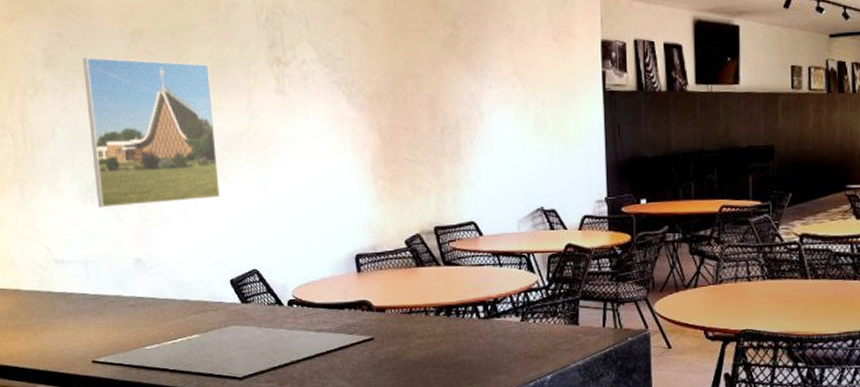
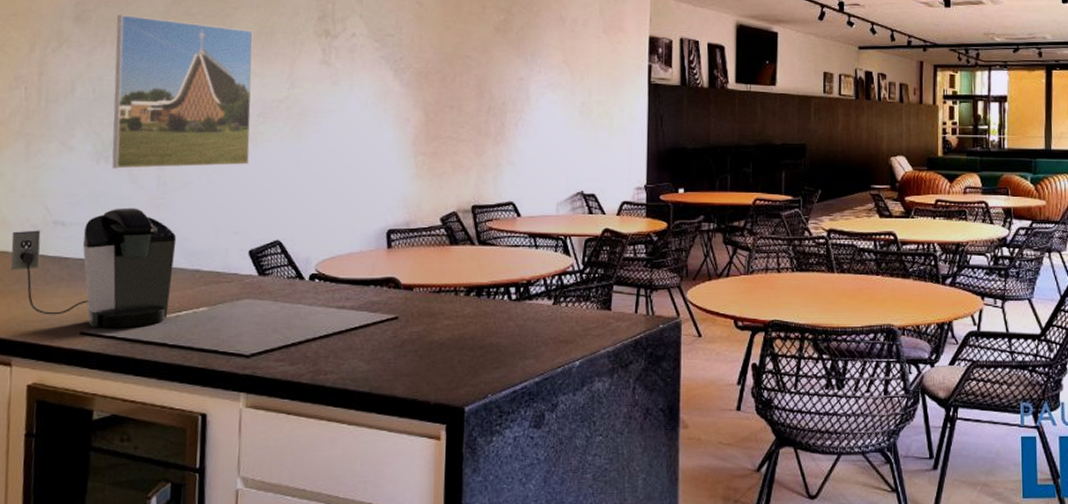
coffee maker: none [21,244,166,356] -> present [10,207,177,328]

